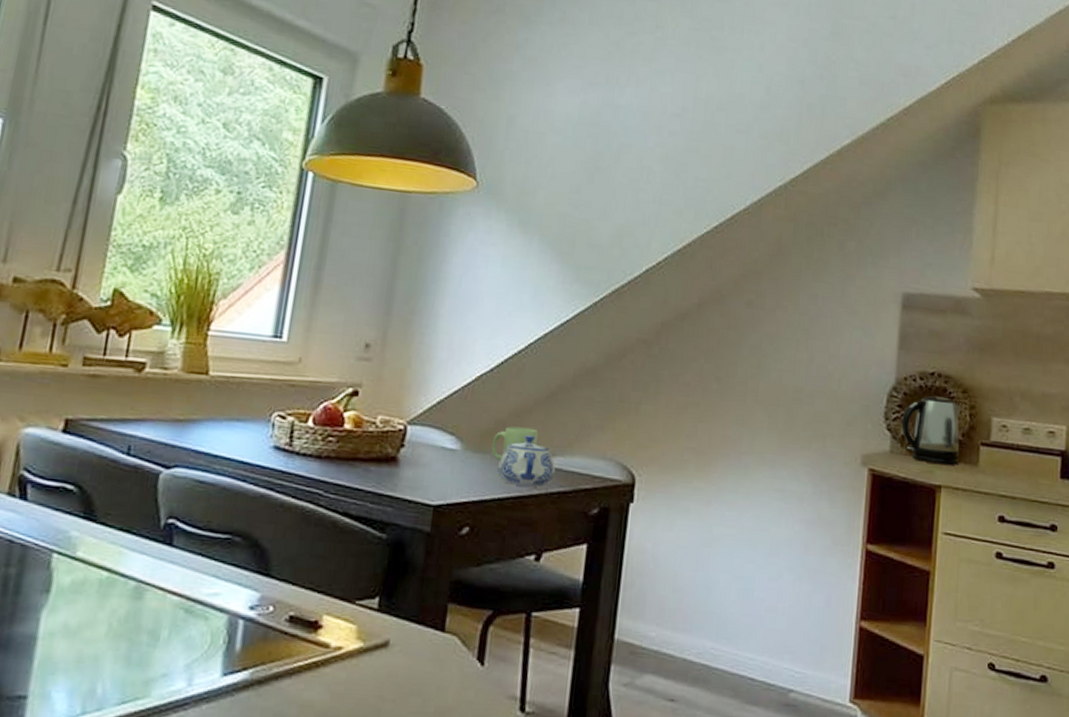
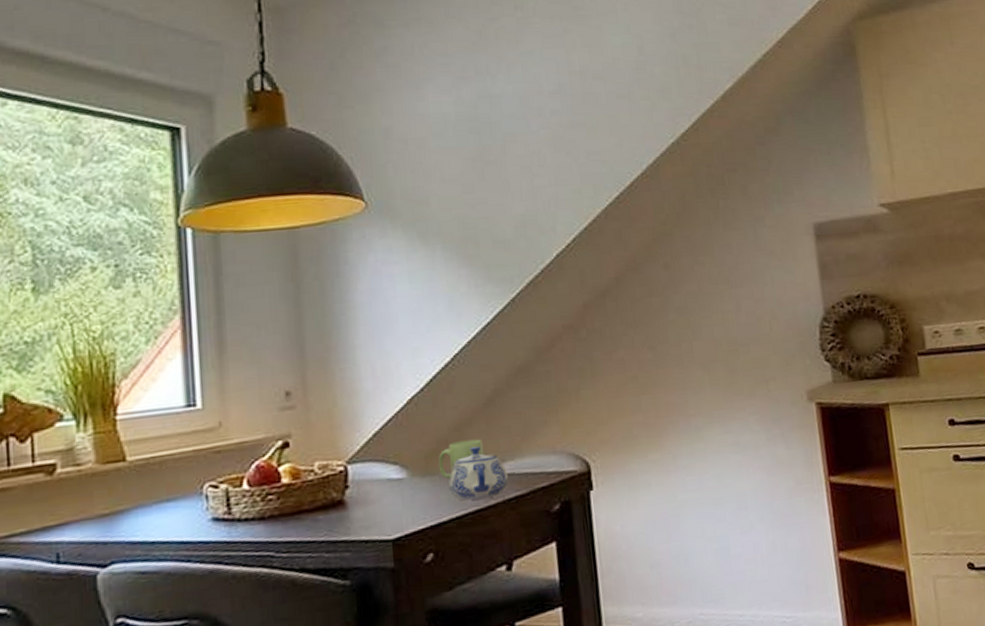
kettle: present [901,395,962,465] -> none [837,316,901,385]

